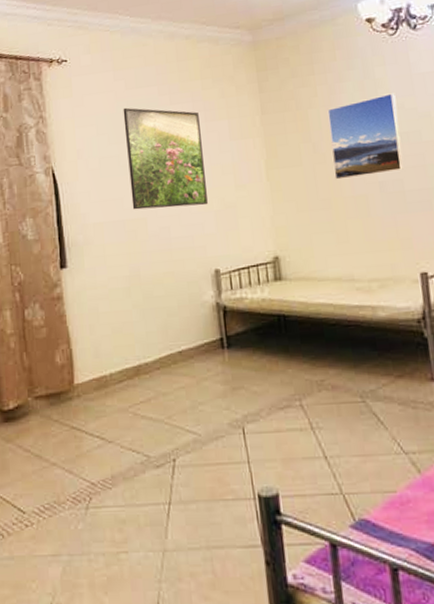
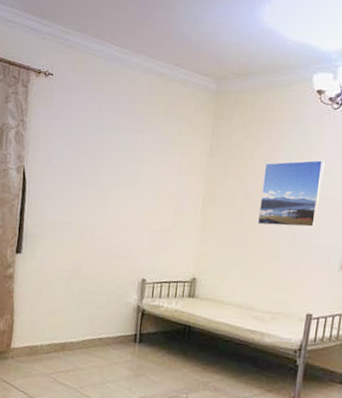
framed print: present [123,107,208,210] -> none [85,127,156,224]

